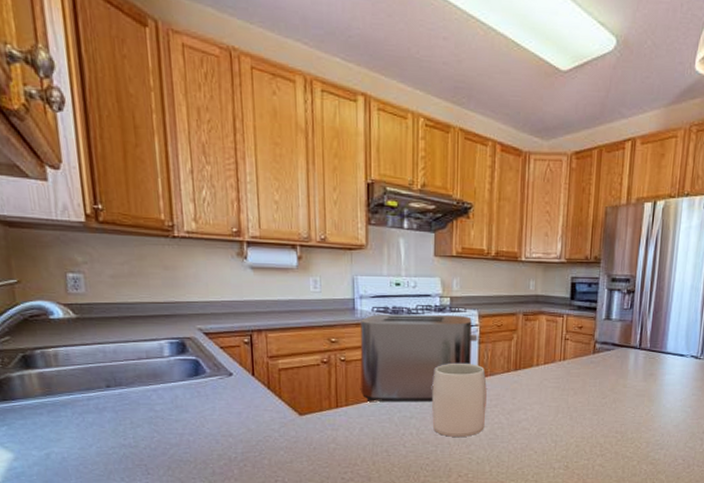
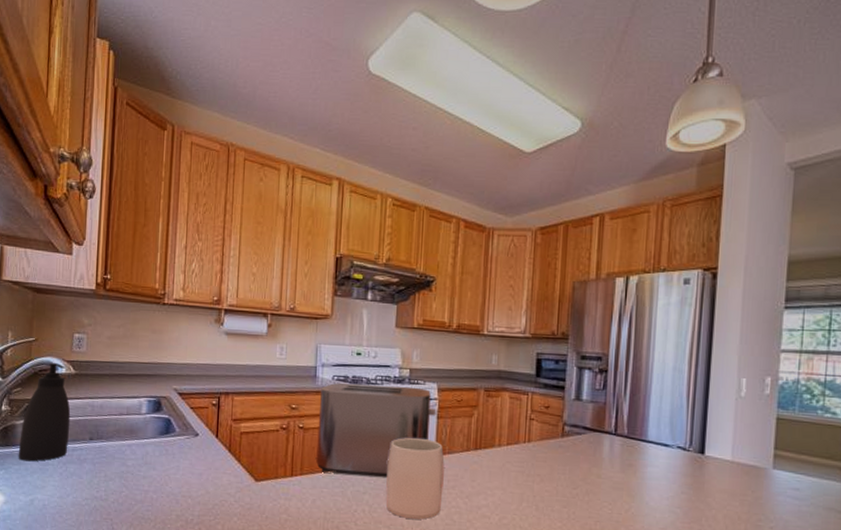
soap dispenser: none [19,307,82,415] -> present [18,363,71,462]

